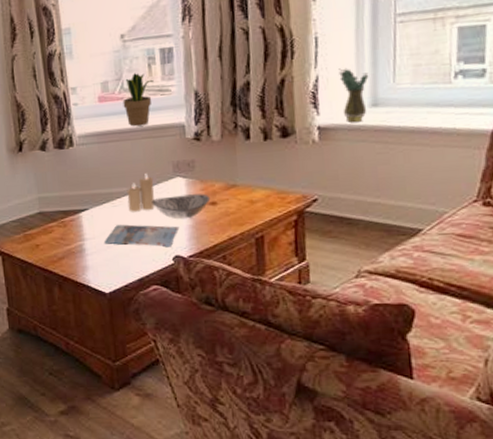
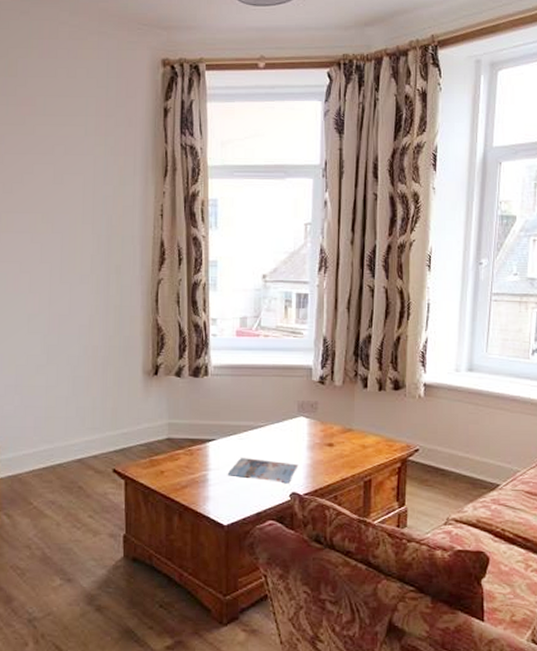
potted plant: present [122,73,153,127] -> none [258,313,288,364]
candle: present [126,174,155,212] -> none [253,410,280,447]
decorative bowl: present [151,194,211,220] -> none [275,434,329,458]
vase: present [339,68,369,122] -> none [444,334,468,383]

